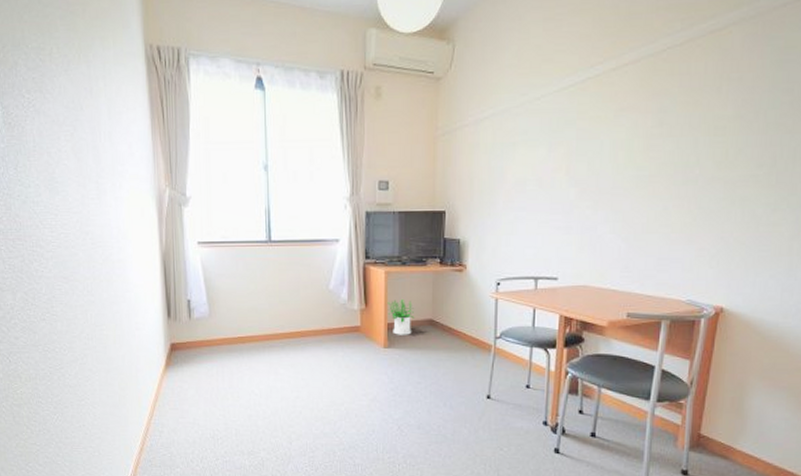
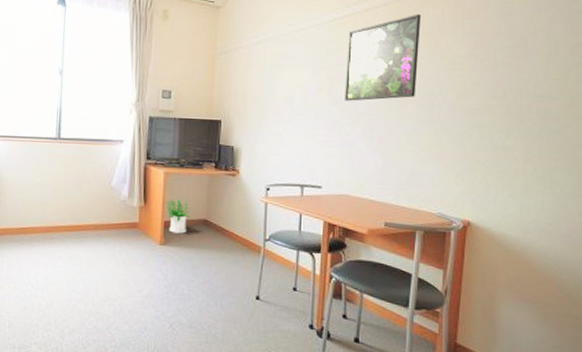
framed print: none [585,69,680,180] -> present [345,14,422,101]

